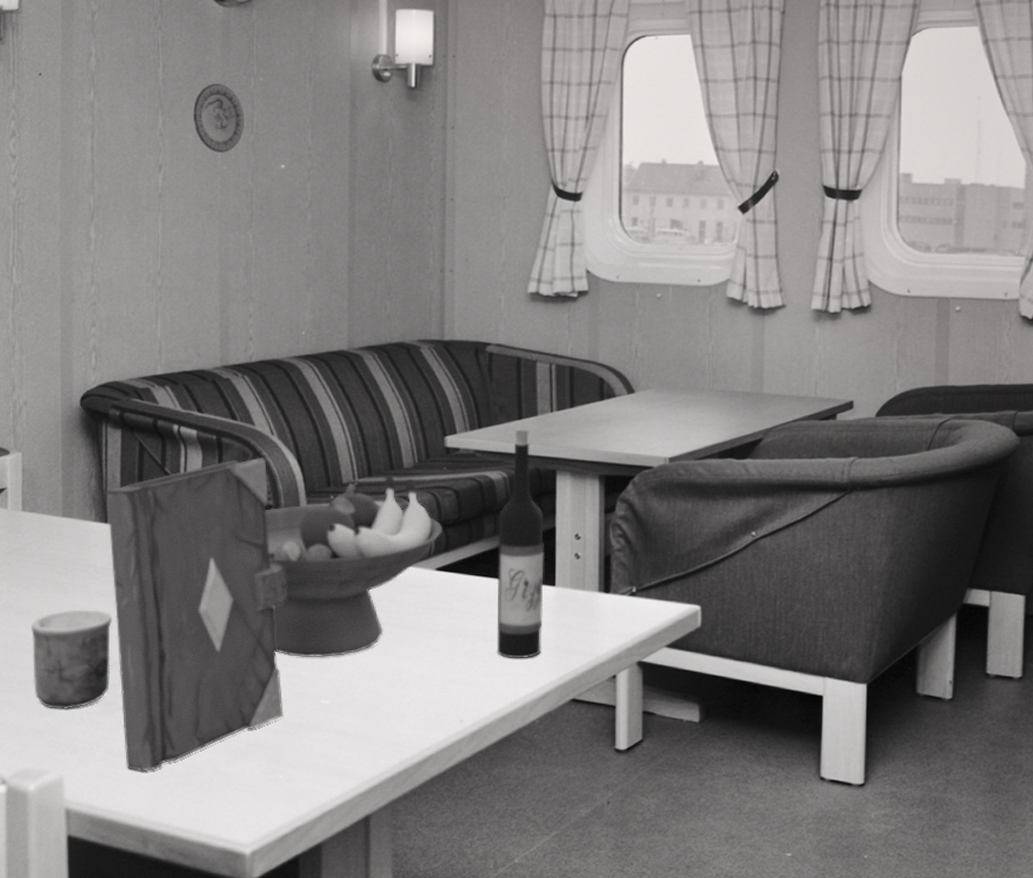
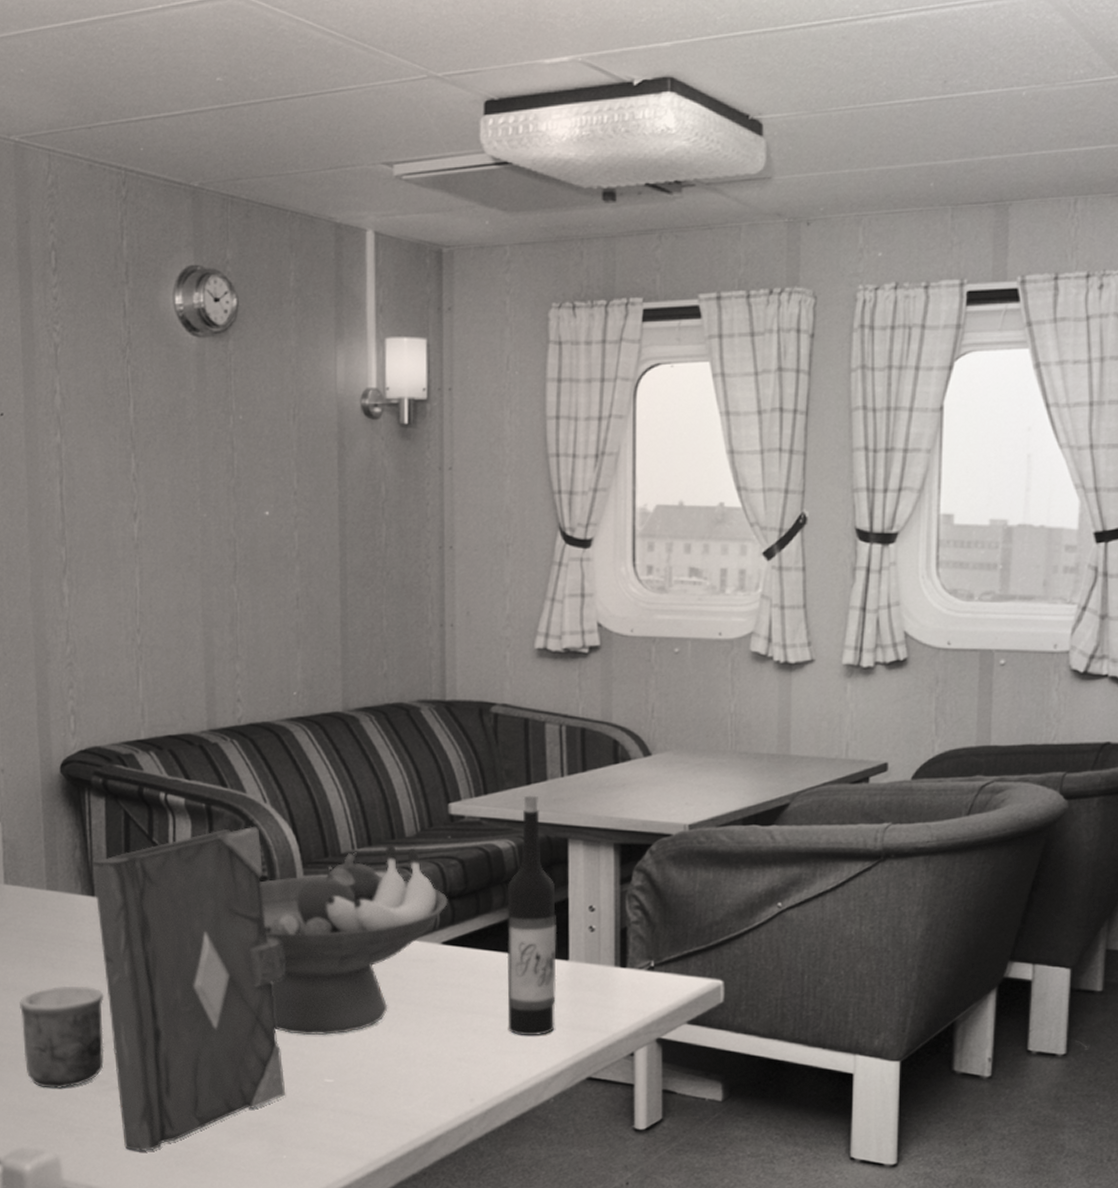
decorative plate: present [192,84,244,153] -> none [167,423,224,499]

